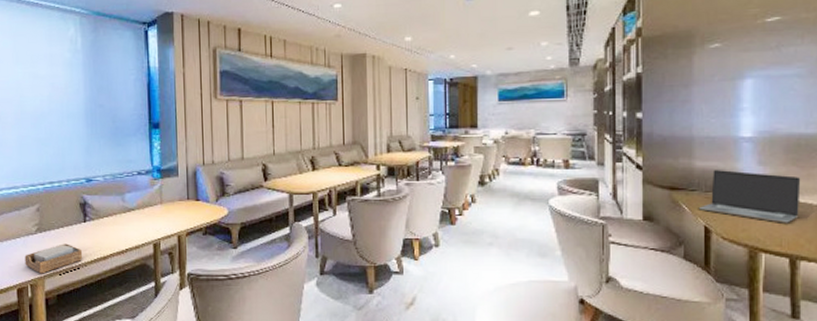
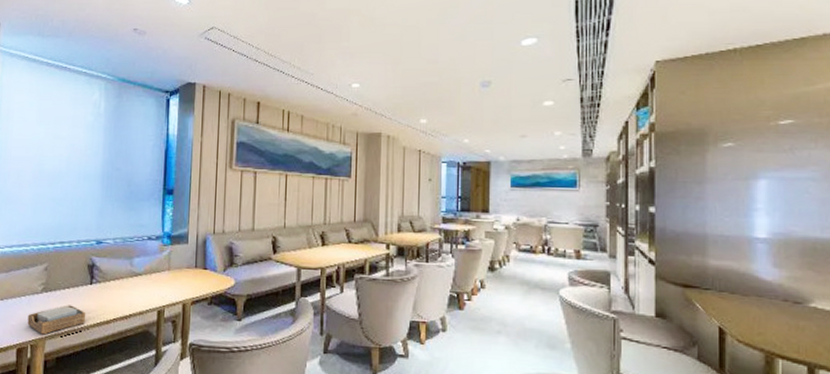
laptop: present [698,170,801,223] -> none [712,270,818,329]

